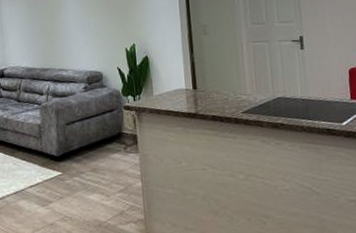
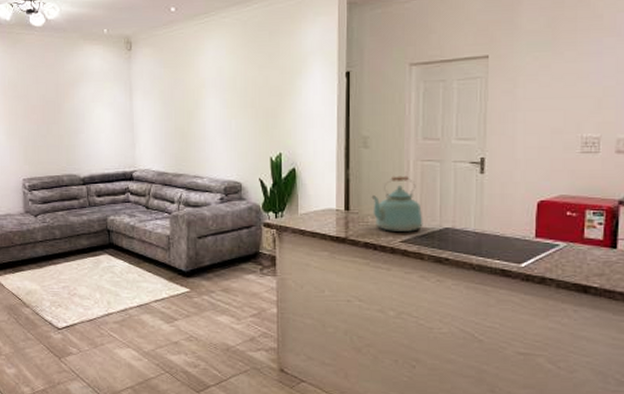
kettle: none [214,55,260,105] -> present [371,176,423,232]

